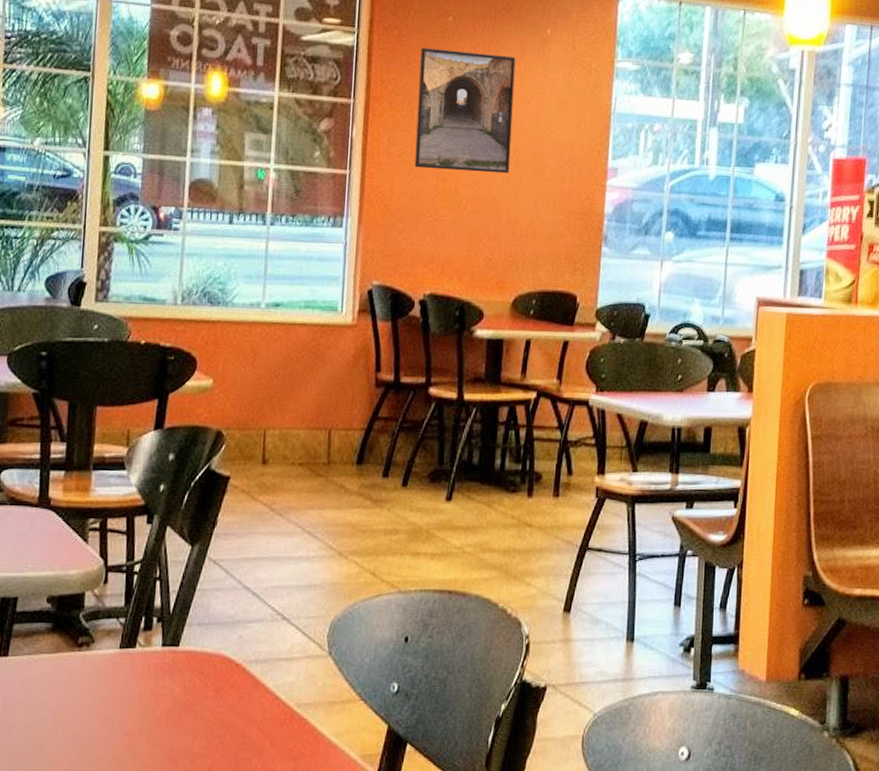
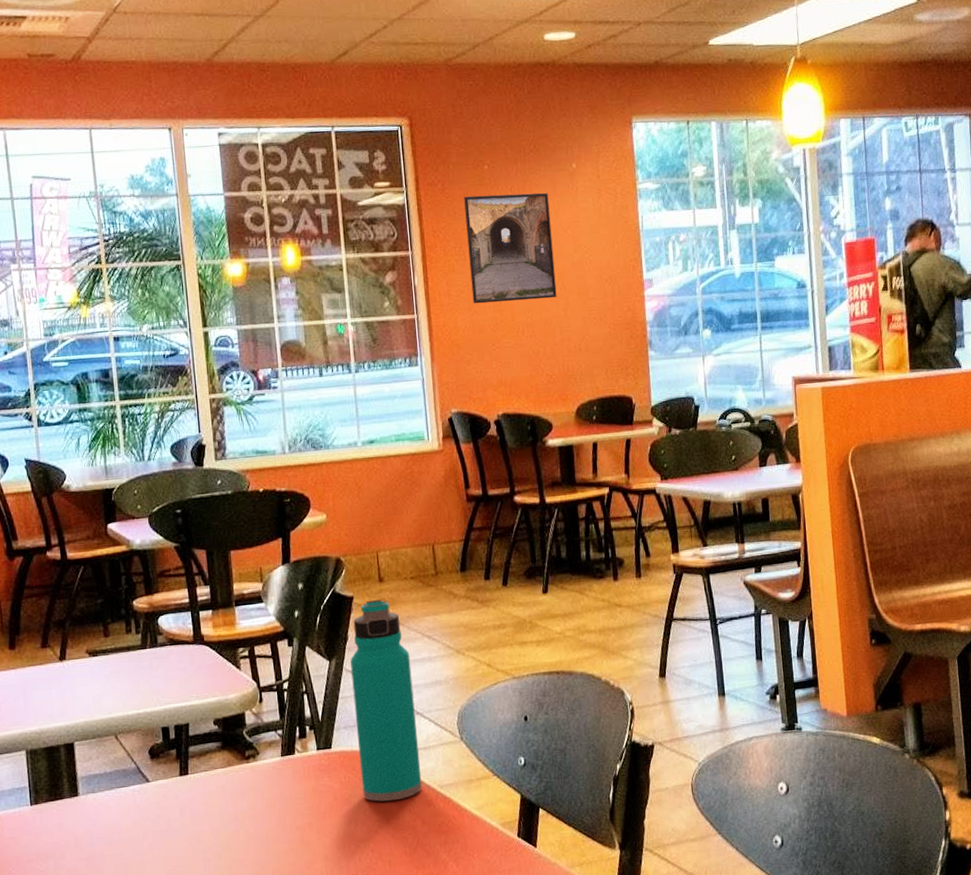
water bottle: none [207,483,285,715] -> present [350,599,423,802]

